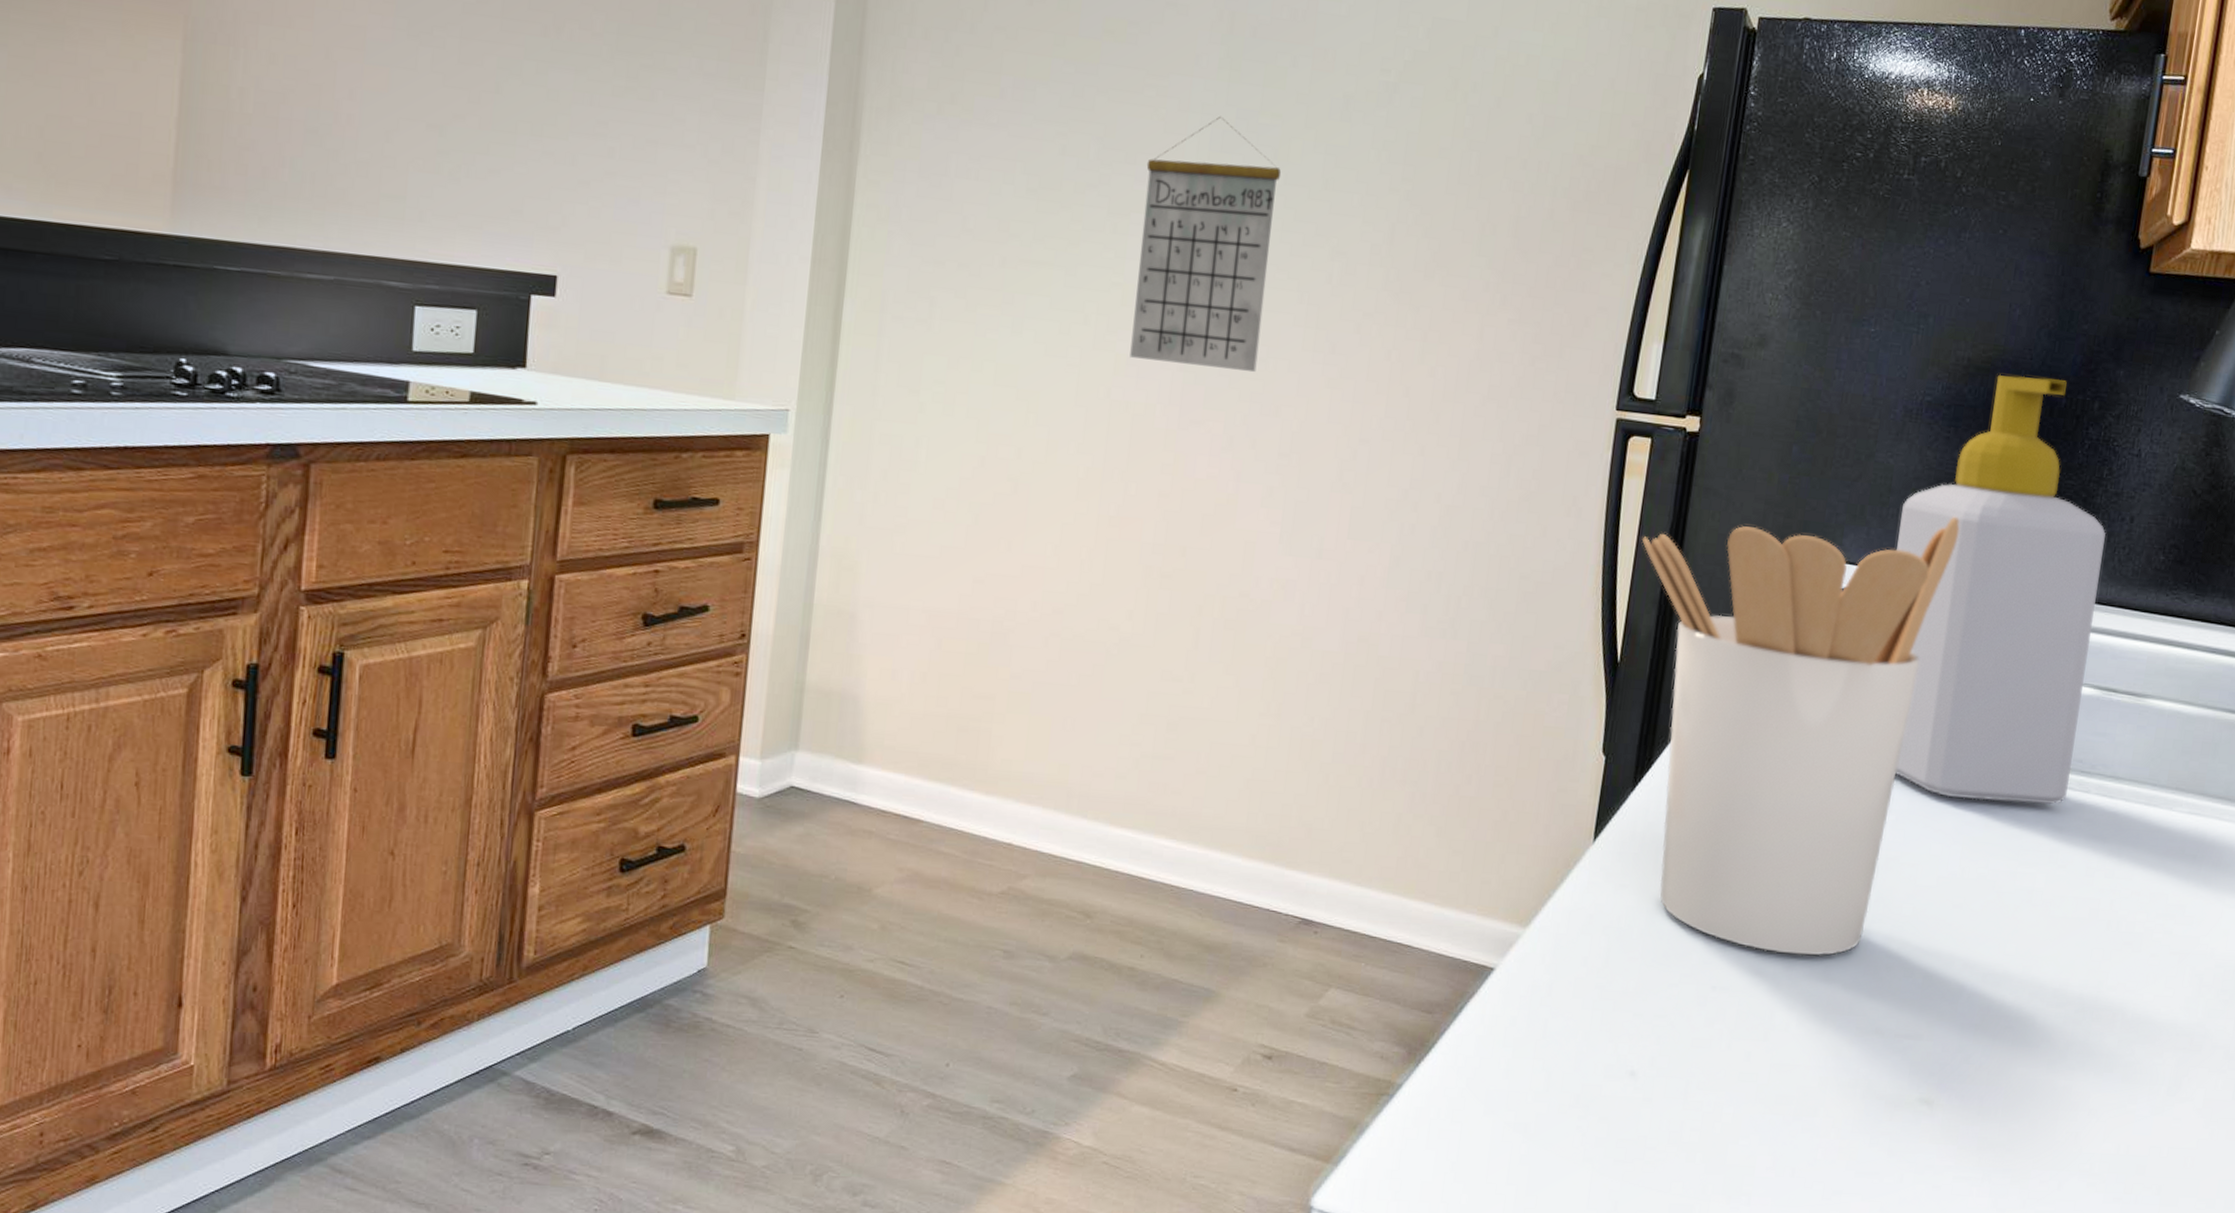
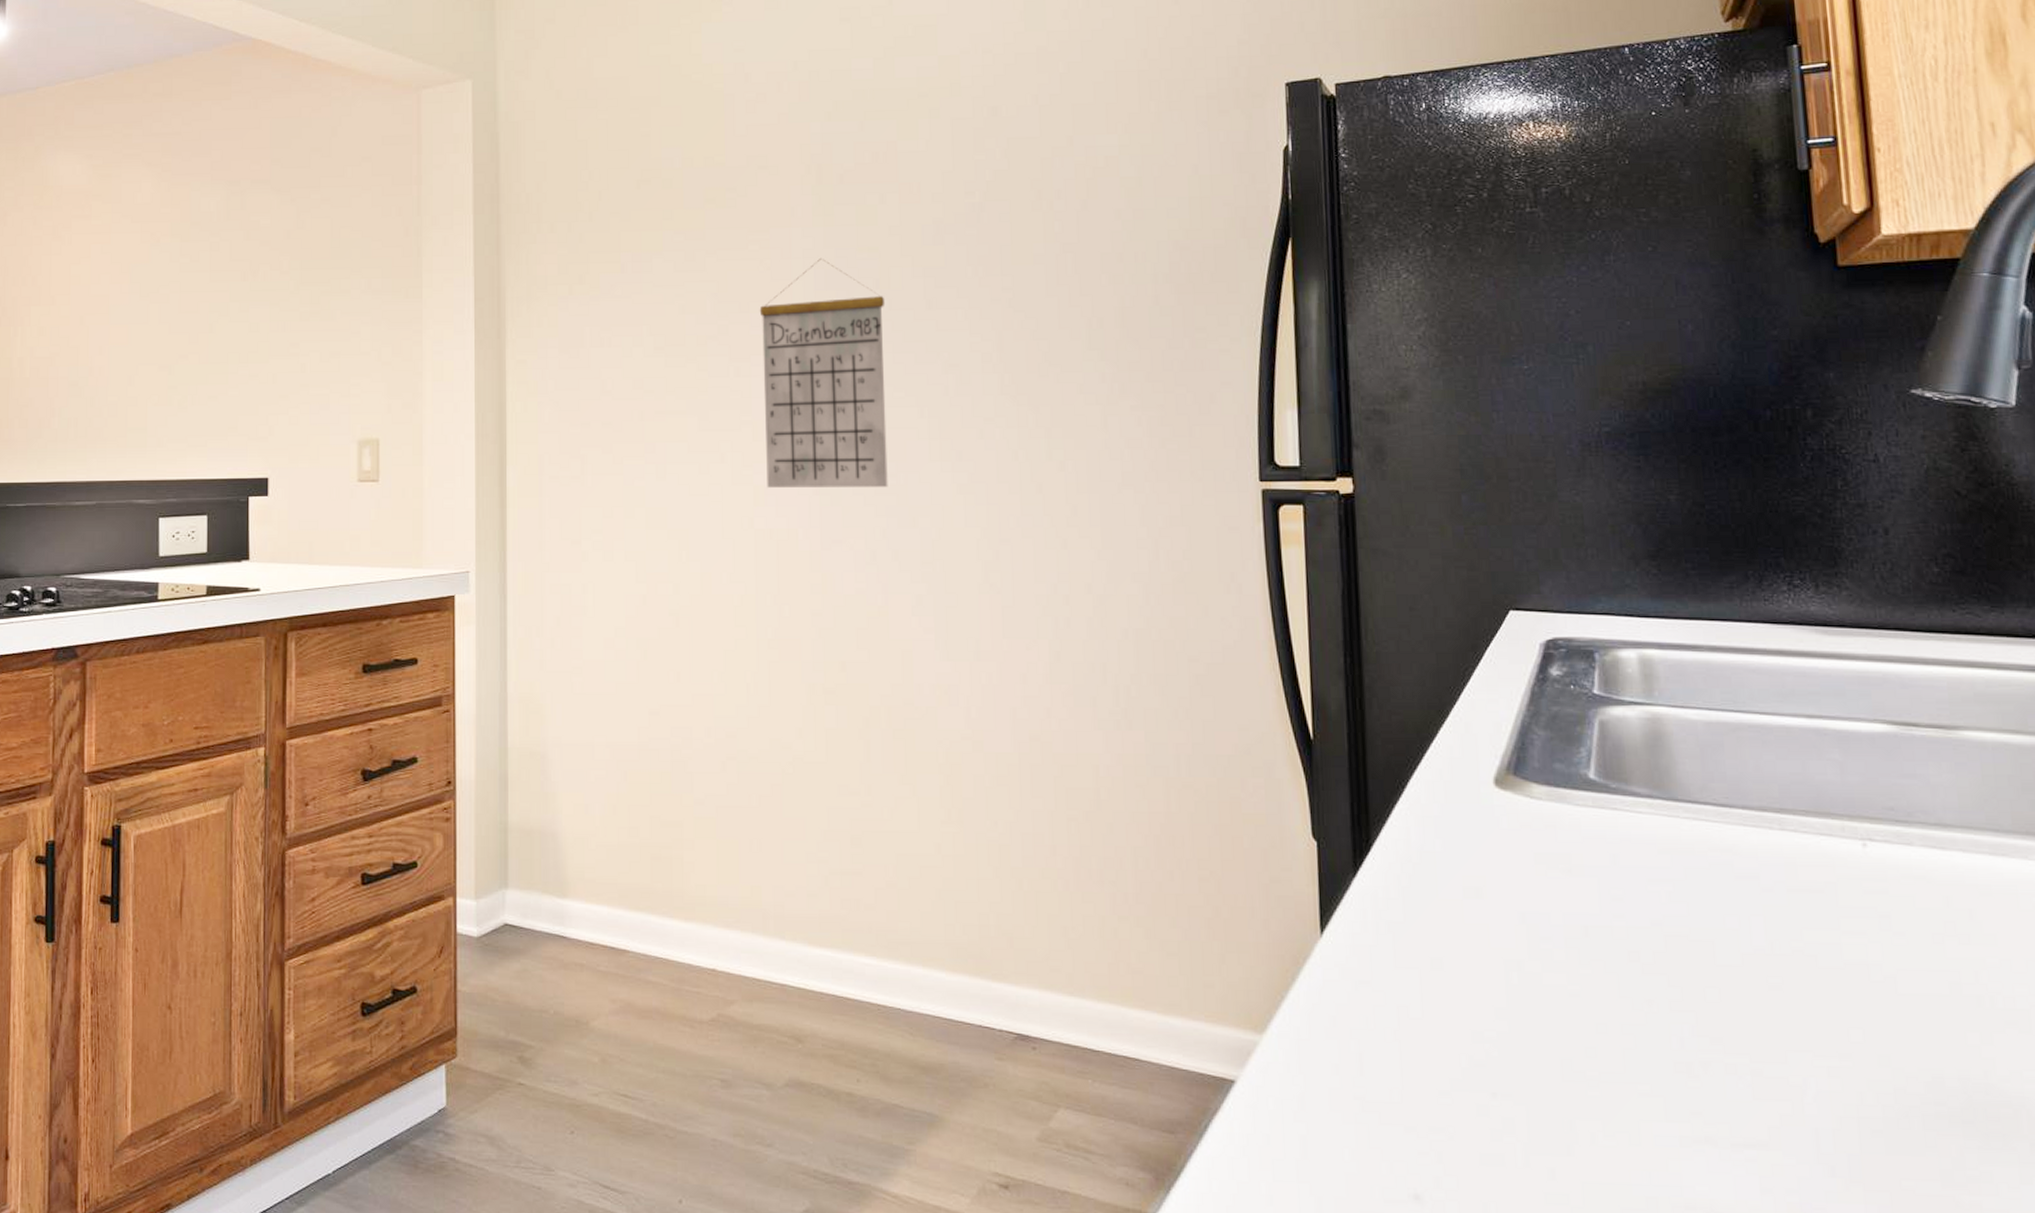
utensil holder: present [1641,516,1960,956] -> none [1312,549,1677,1053]
soap bottle: present [1896,374,2106,804] -> none [1602,391,1884,862]

